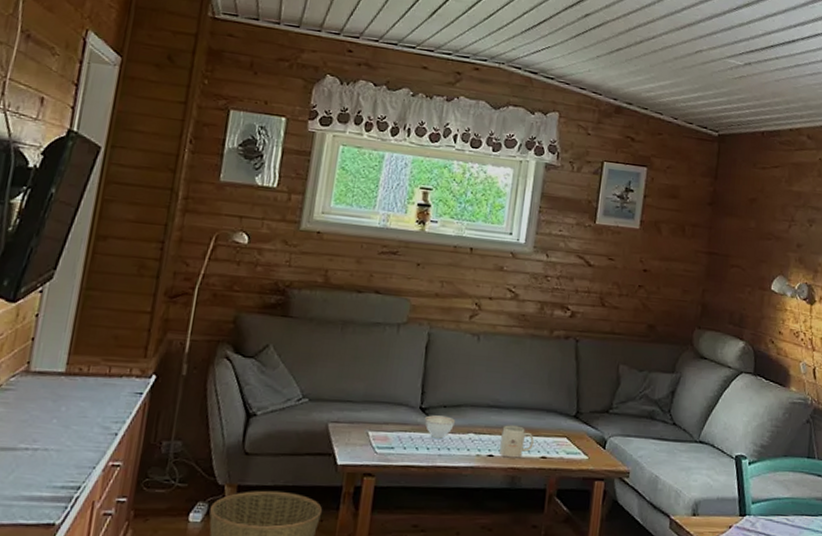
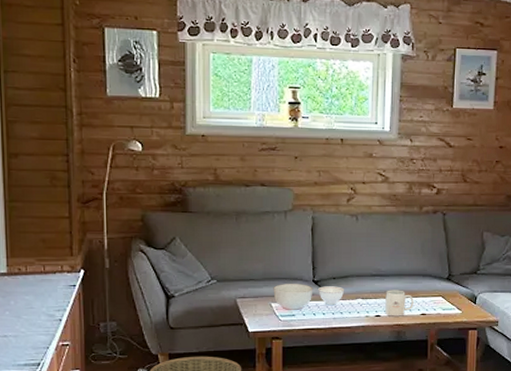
bowl: none [372,409,420,442] -> present [273,284,313,310]

